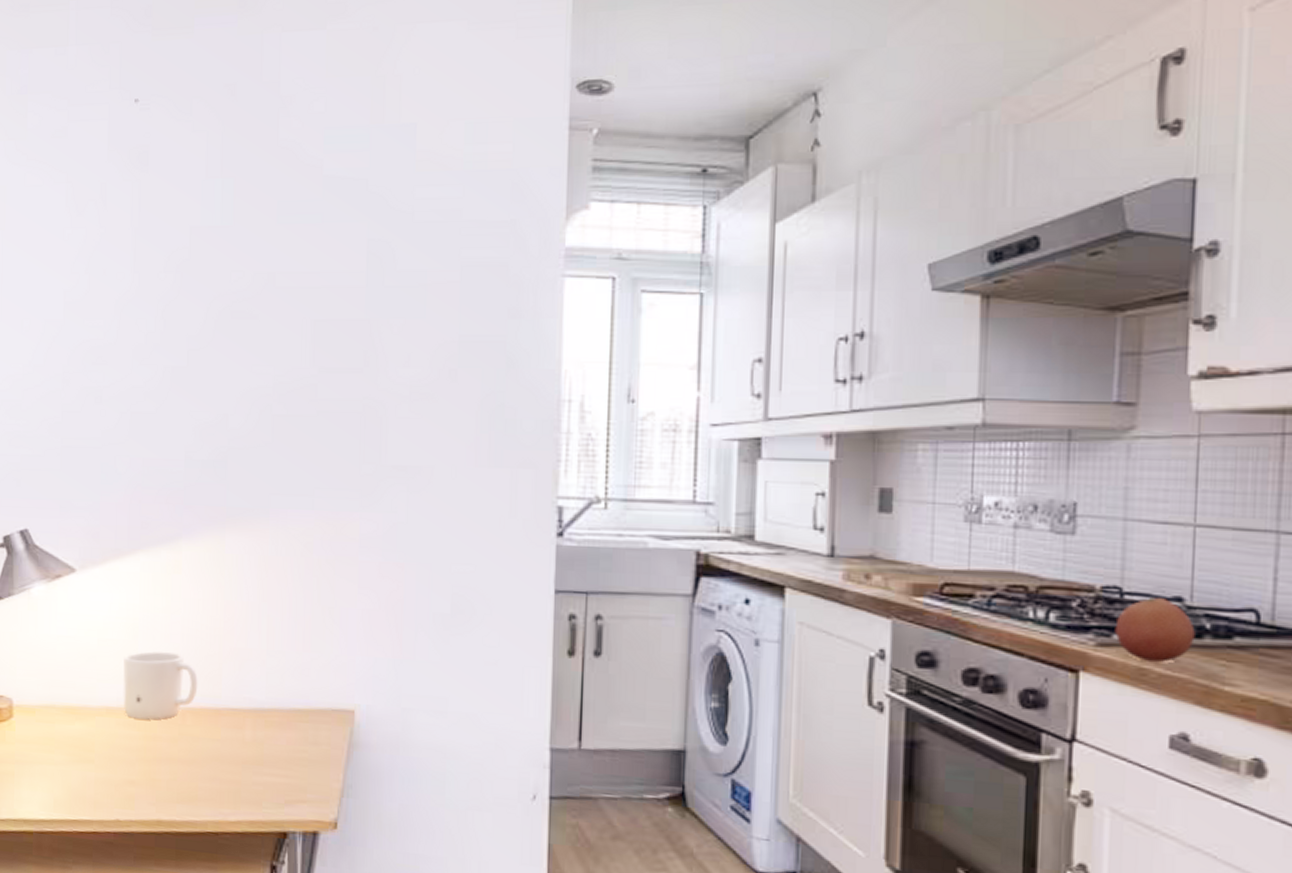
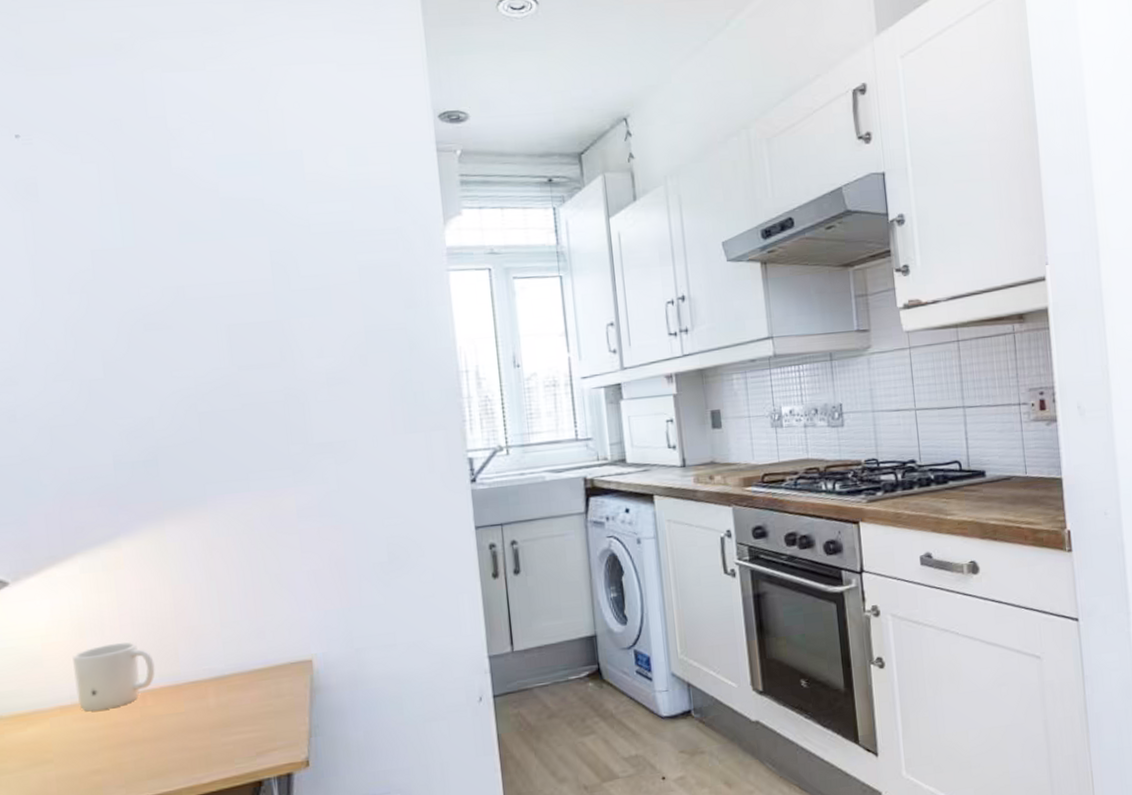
fruit: present [1114,598,1195,663] -> none [877,462,926,508]

